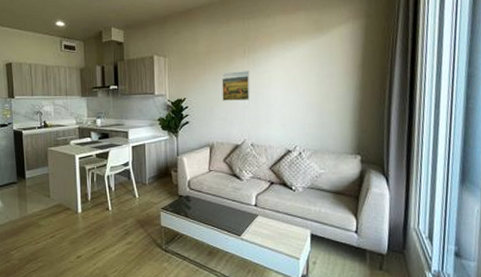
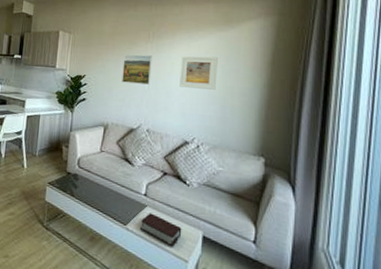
bible: none [253,221,292,248] -> present [139,213,182,247]
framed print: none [277,65,313,99] -> present [179,56,218,90]

